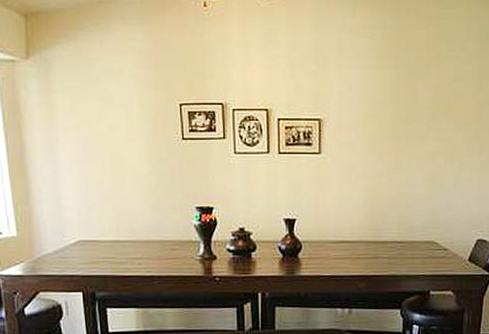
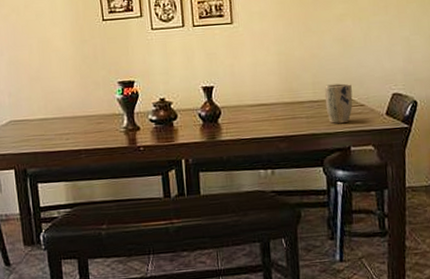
plant pot: none [409,225,437,267] -> present [324,83,353,124]

